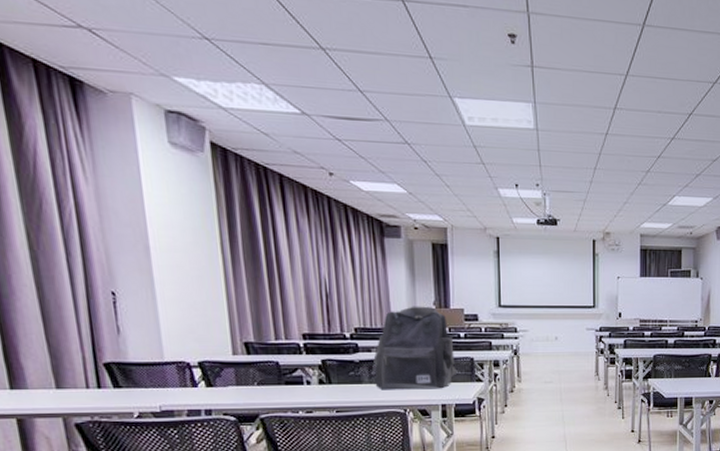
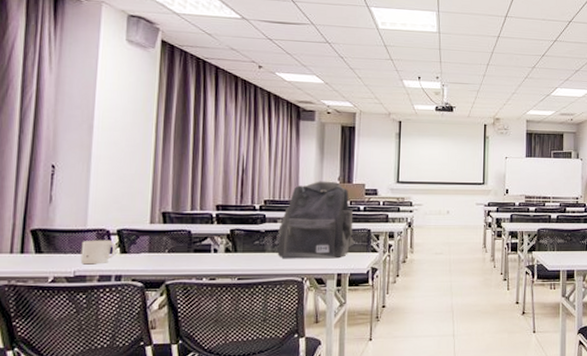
mug: none [162,372,202,399] -> present [80,239,117,265]

